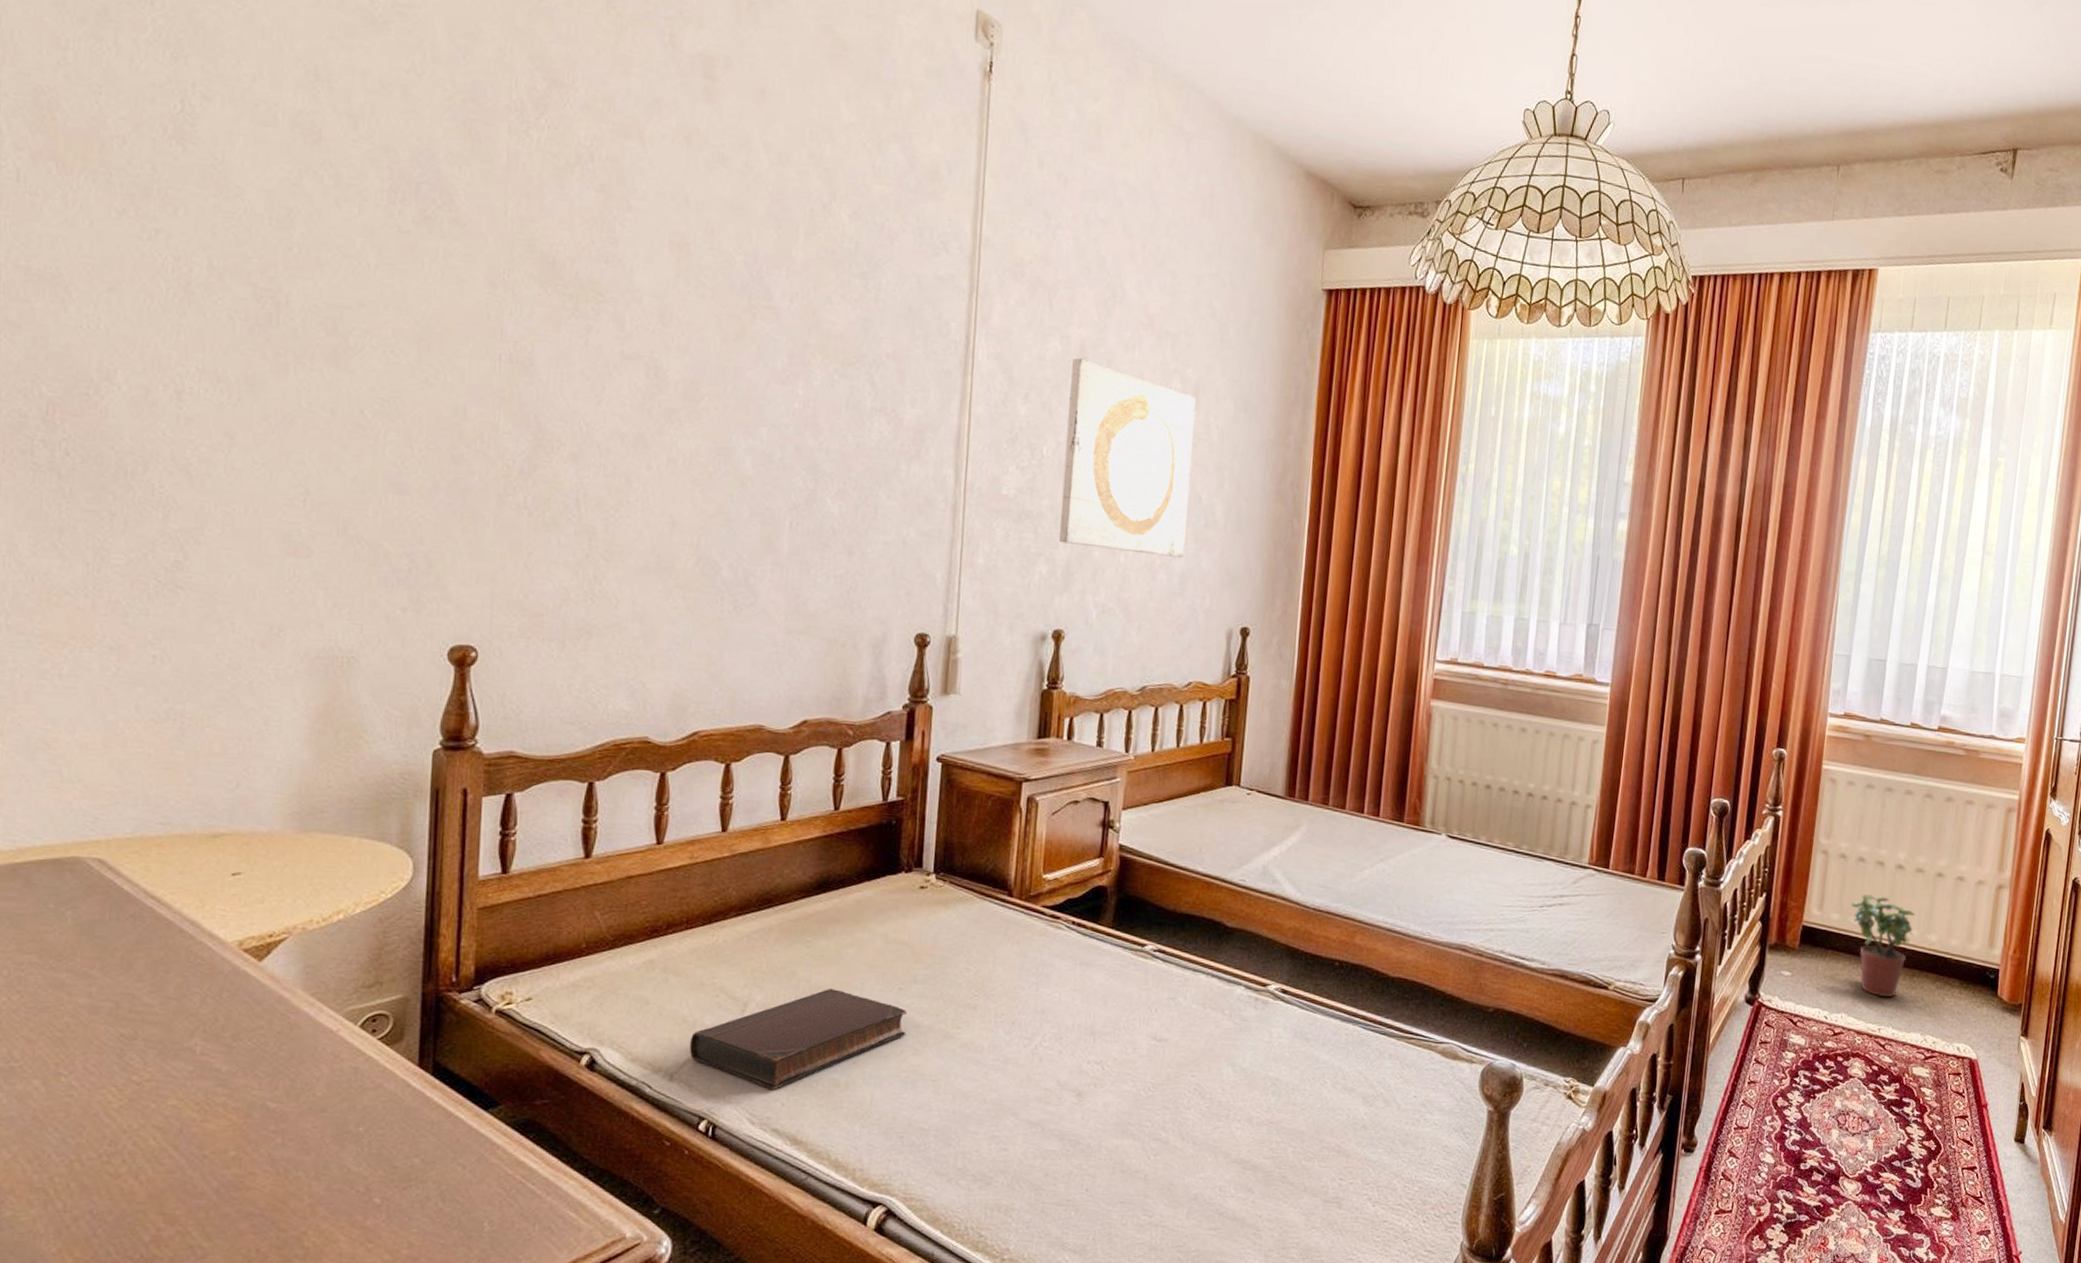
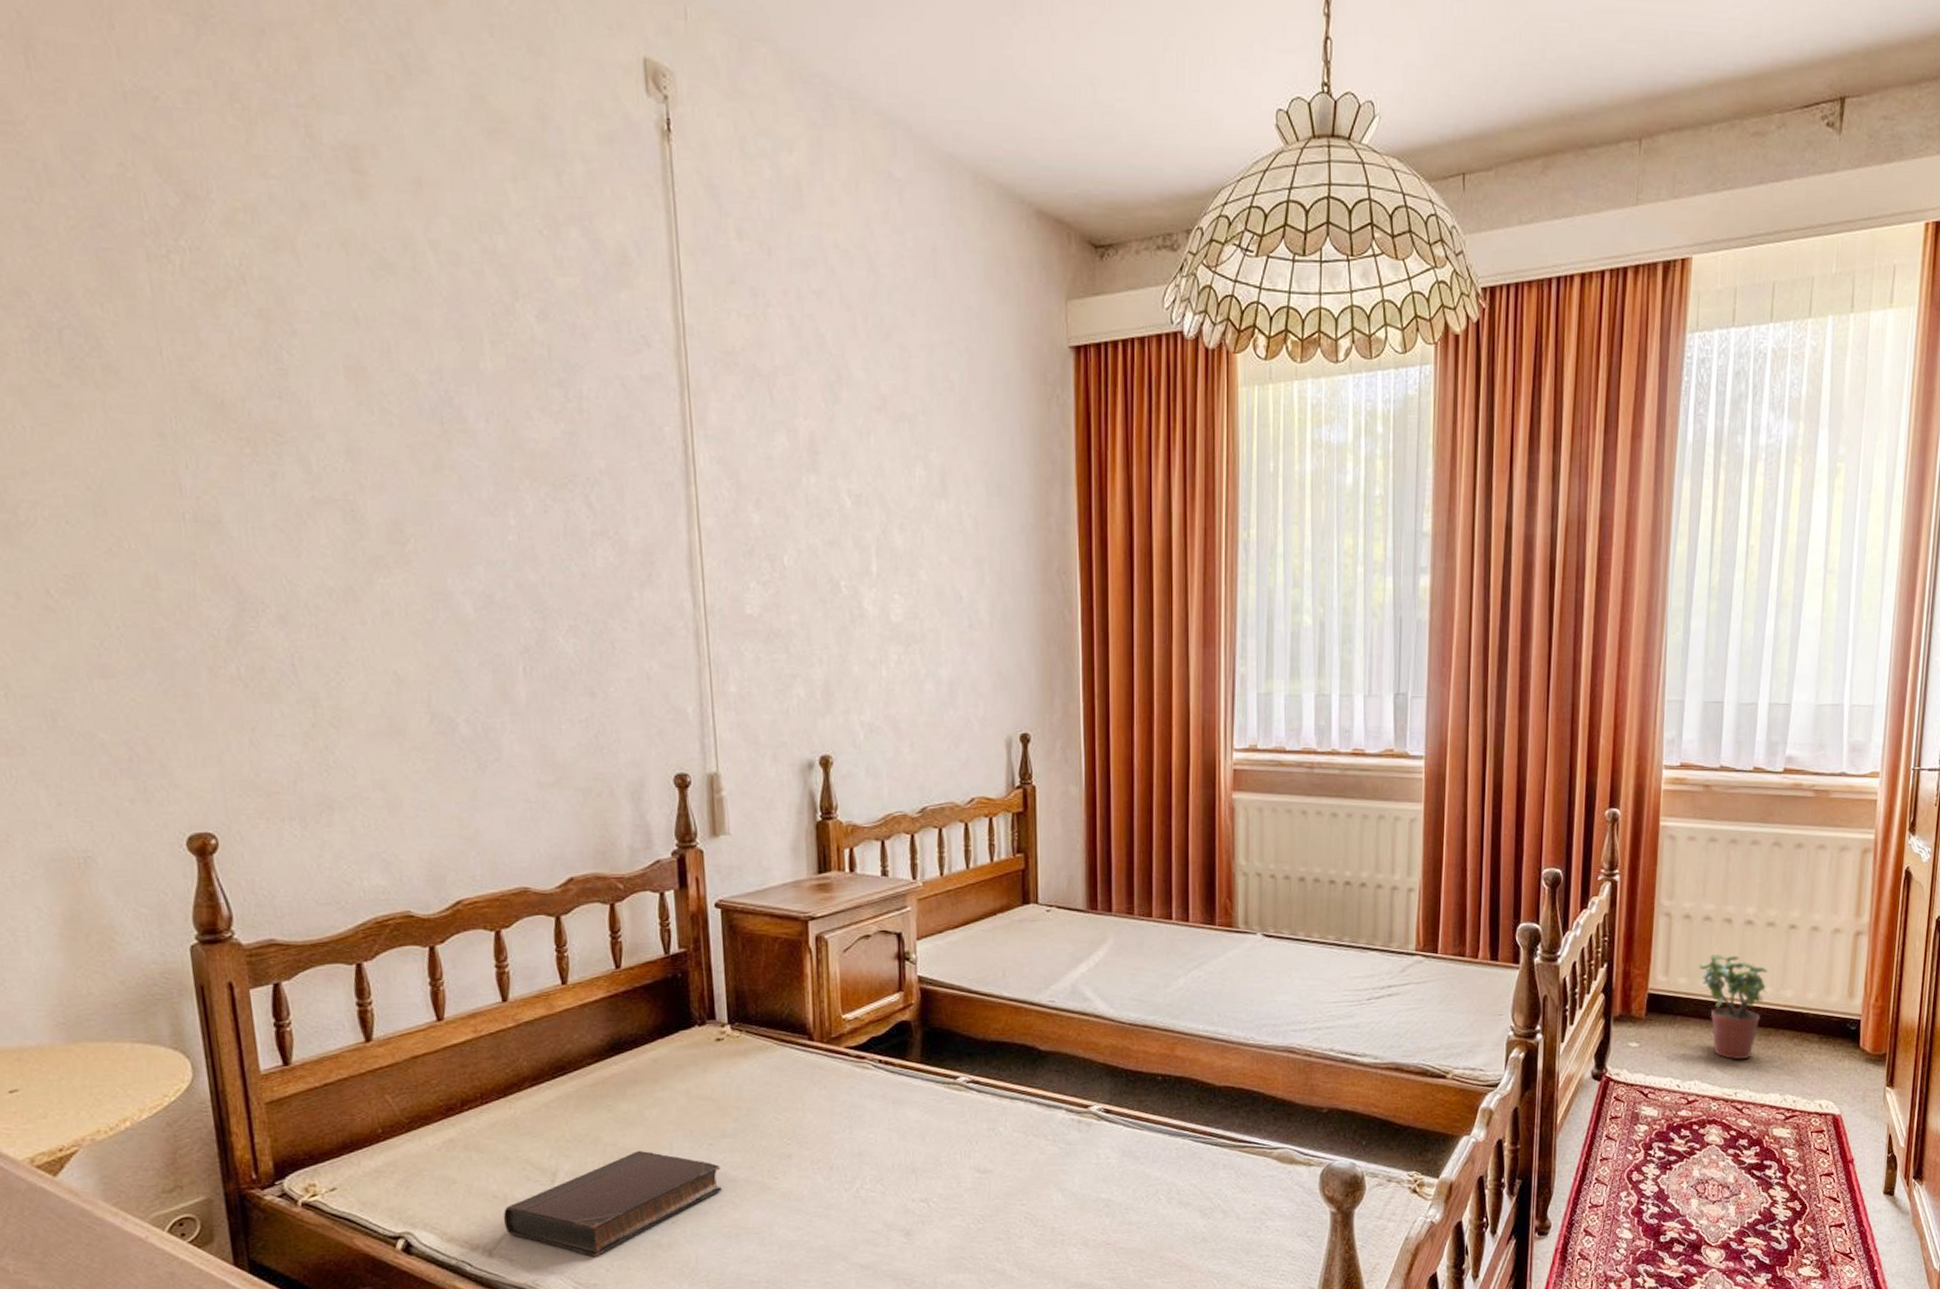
wall art: present [1058,358,1196,558] -> none [803,453,950,664]

